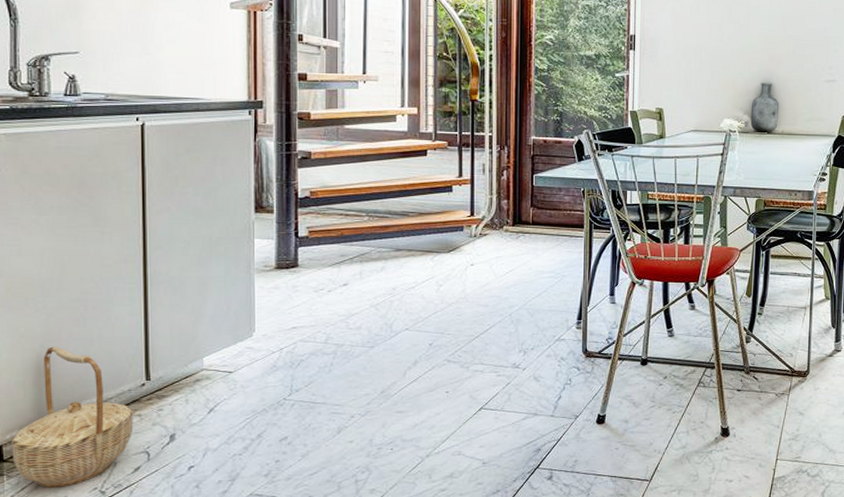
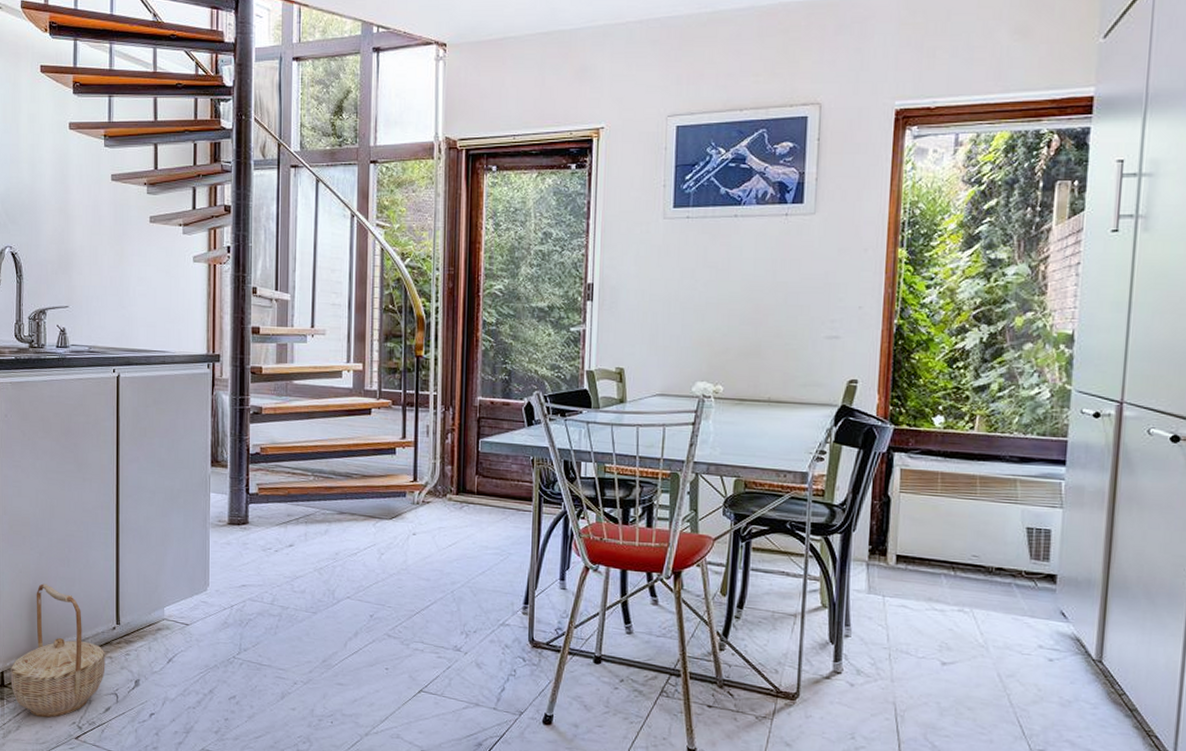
vase: present [750,82,779,134] -> none [729,338,765,400]

